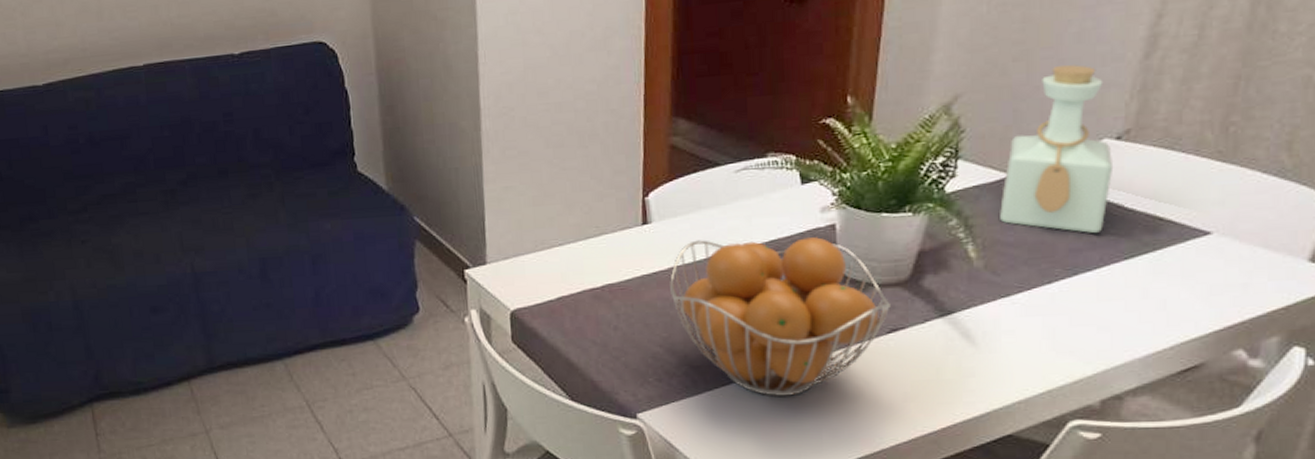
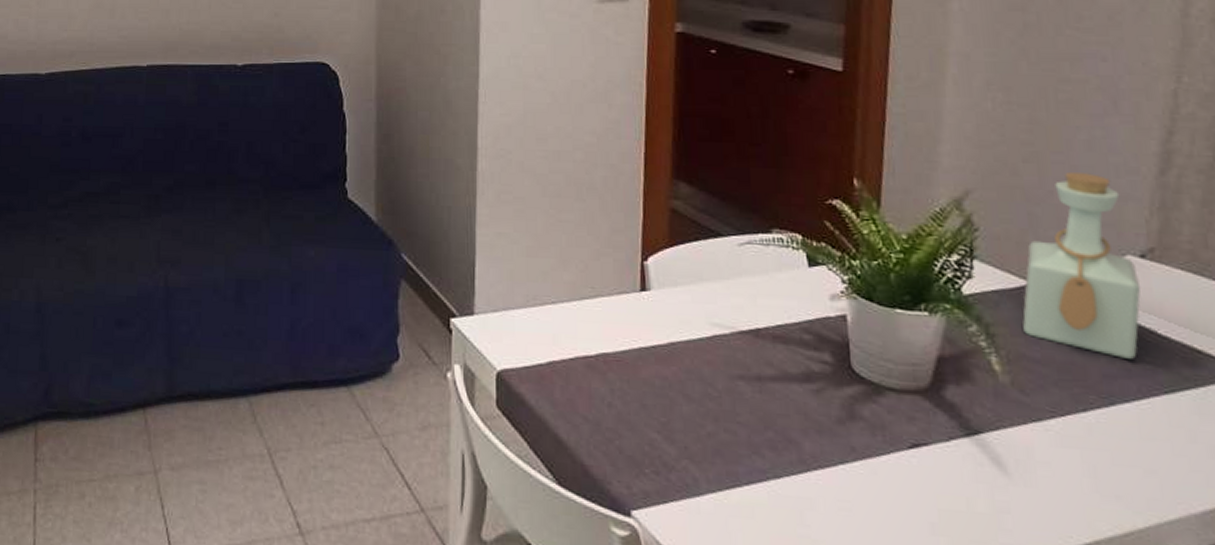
fruit basket: present [670,237,890,397] -> none [669,315,911,512]

